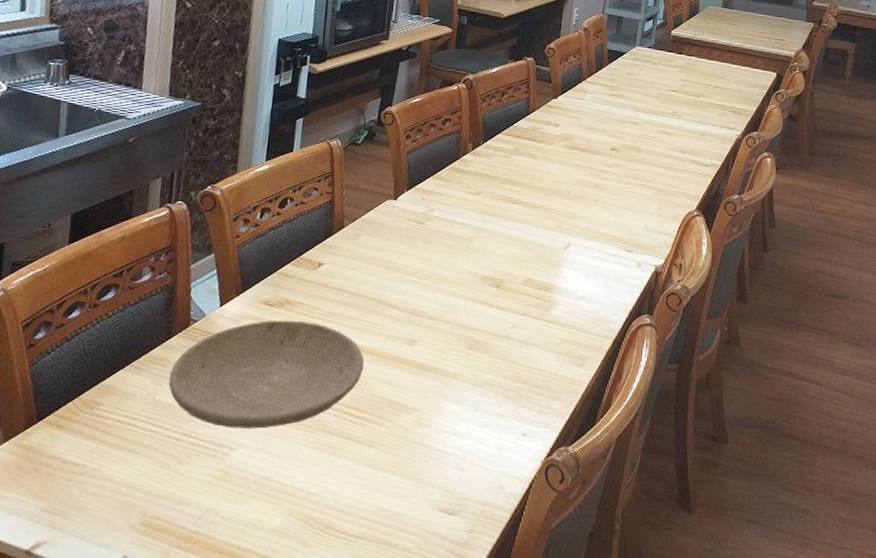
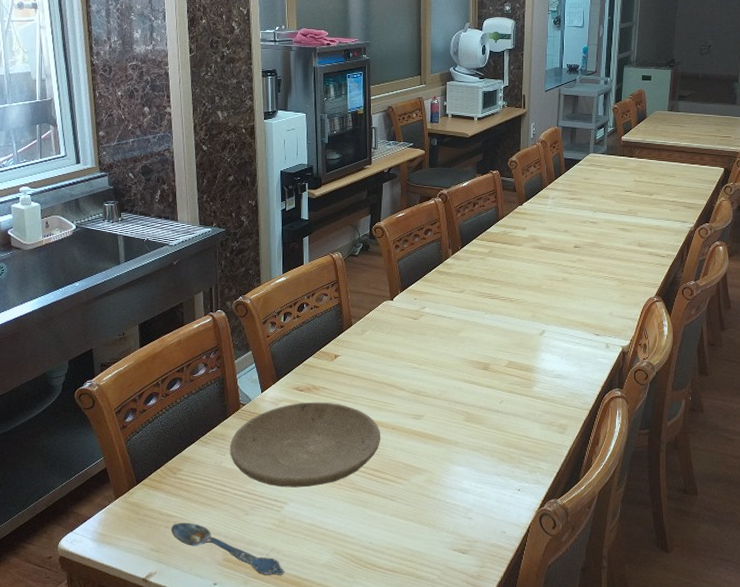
spoon: none [75,473,221,544] -> present [171,522,284,575]

